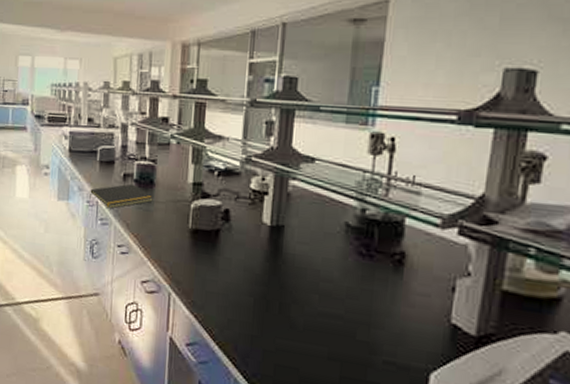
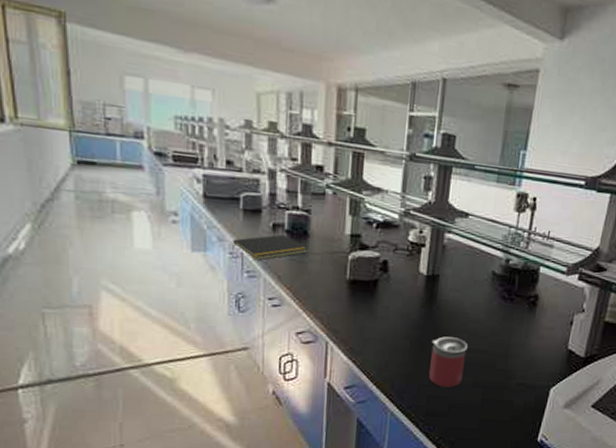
beverage cup: none [276,295,319,357] -> present [429,336,468,388]

